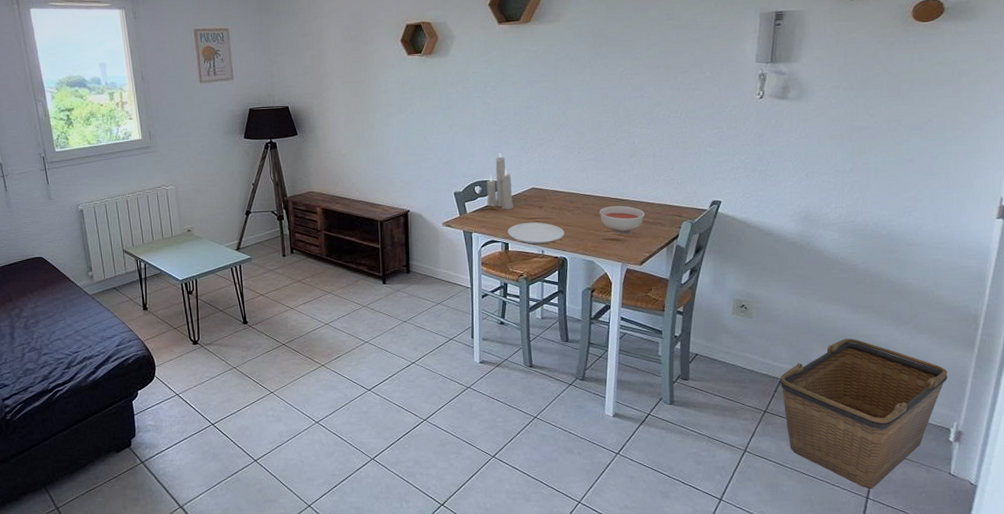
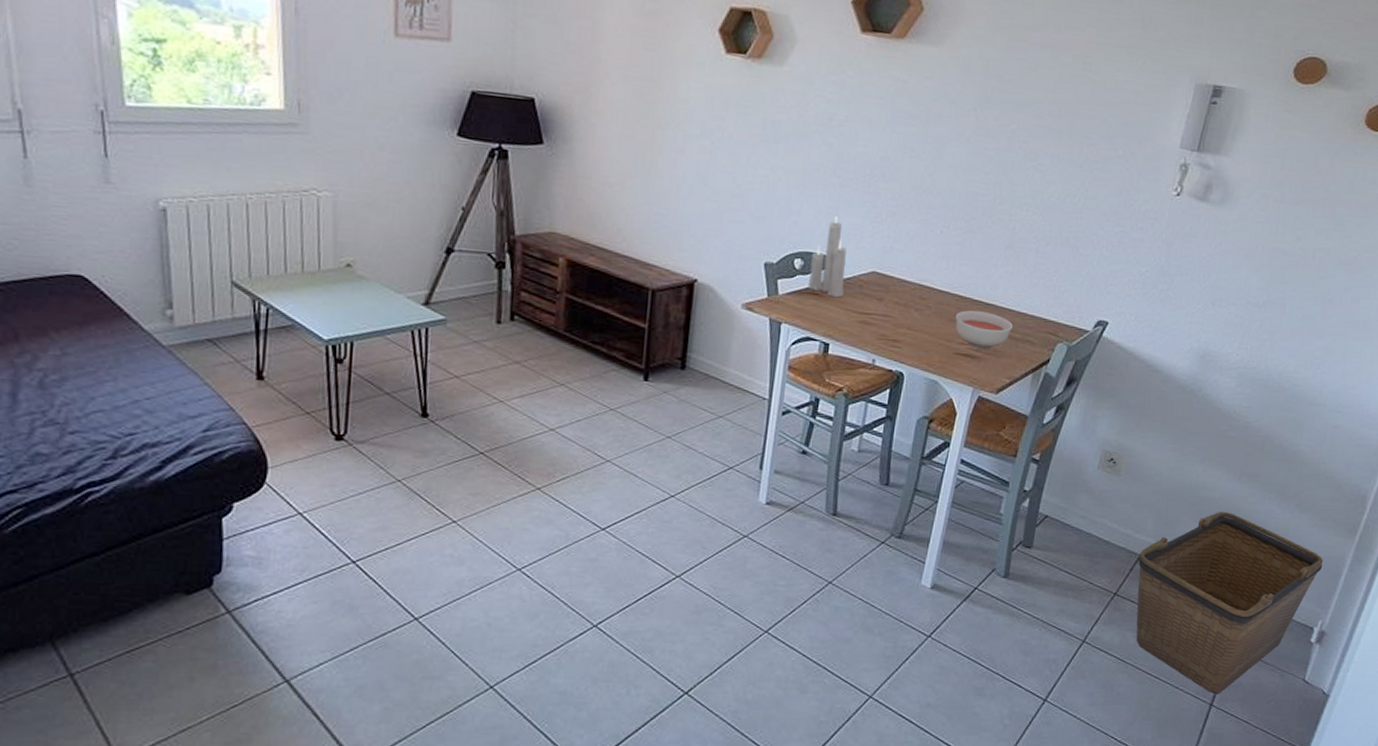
plate: present [507,222,564,245] -> none [829,318,906,351]

